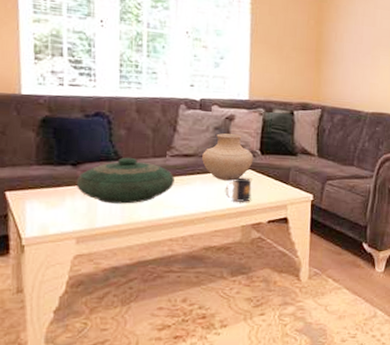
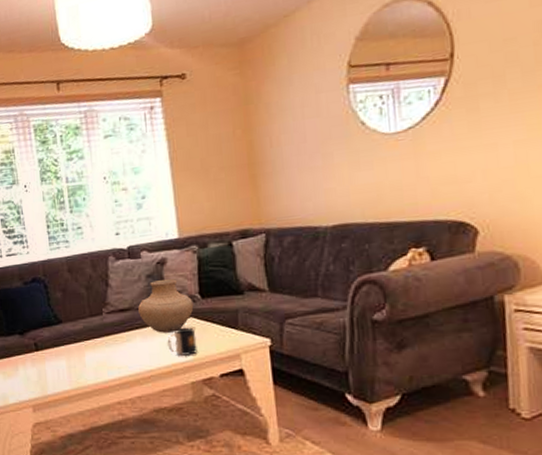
decorative bowl: present [76,157,175,204] -> none [25,319,114,369]

